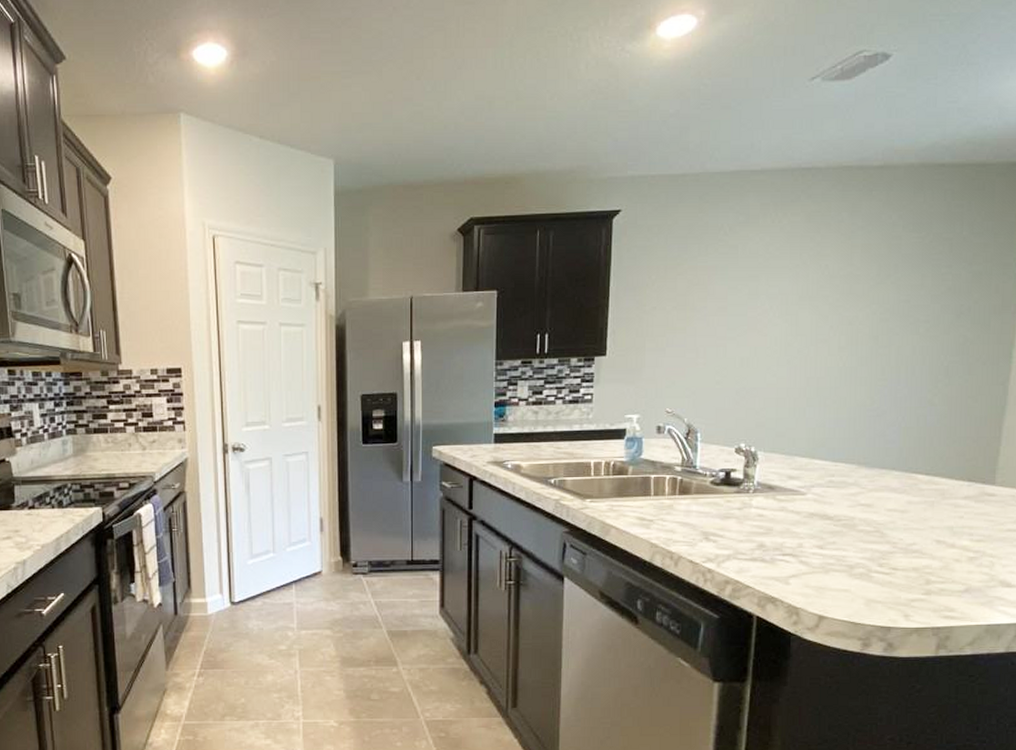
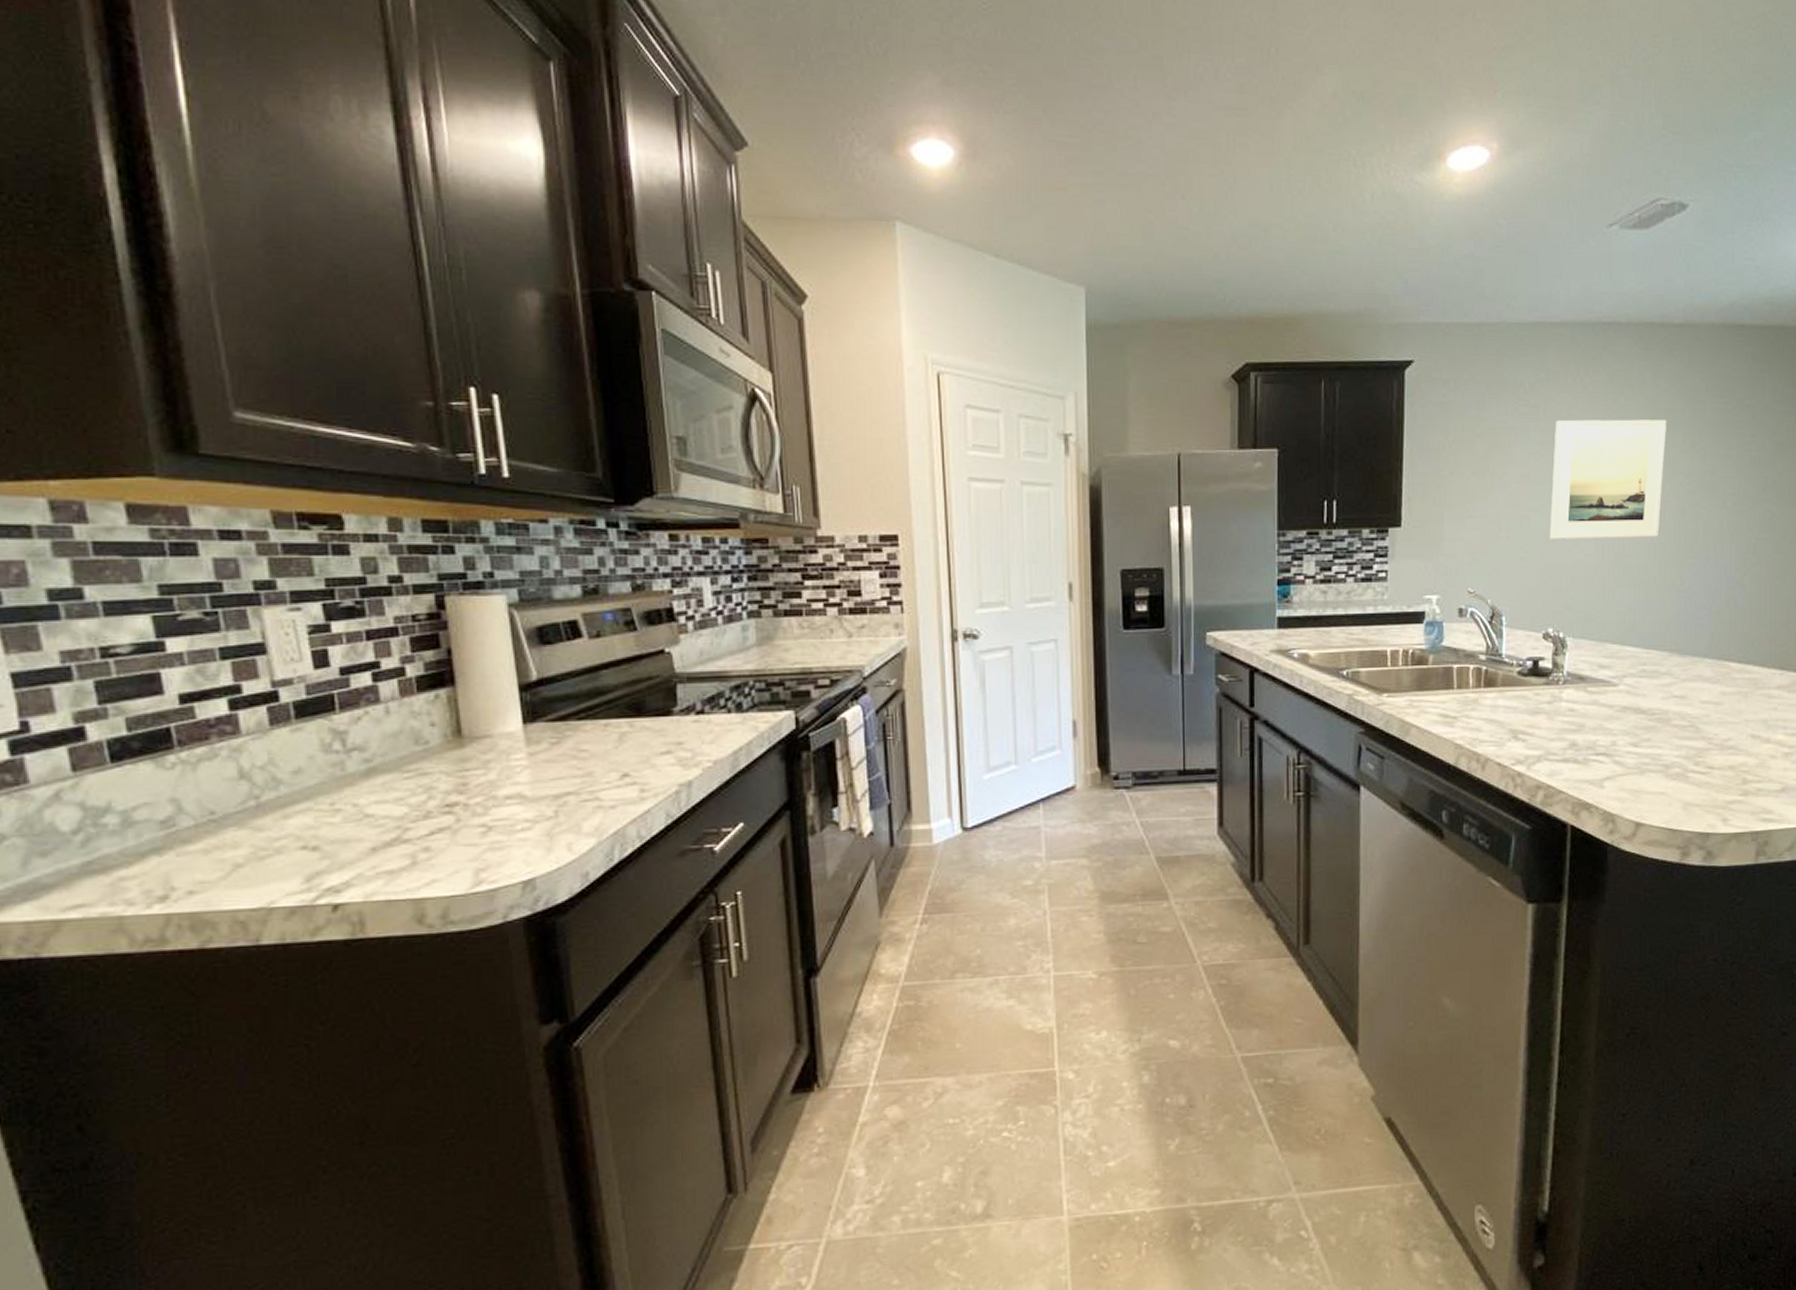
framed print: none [744,255,862,365] -> present [1549,419,1666,539]

